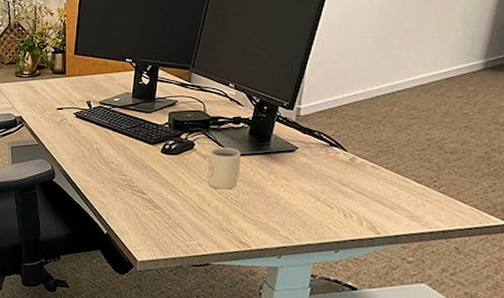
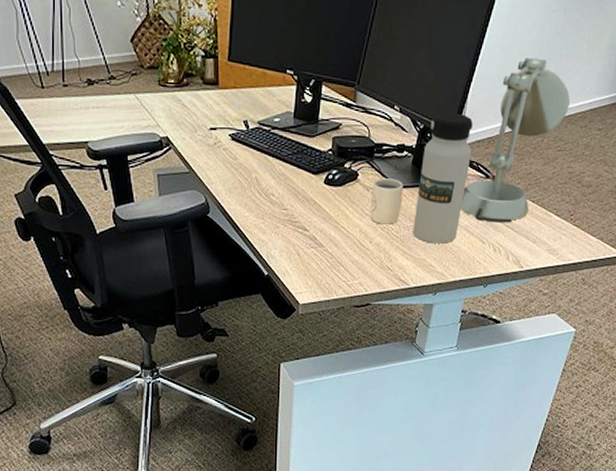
water bottle: none [253,87,312,208] -> present [413,112,473,244]
desk lamp: none [303,34,420,189] -> present [461,57,570,223]

